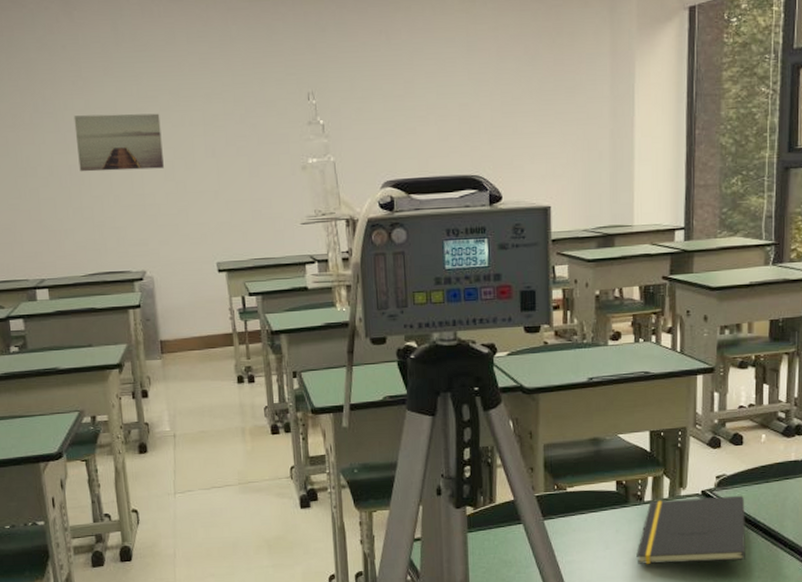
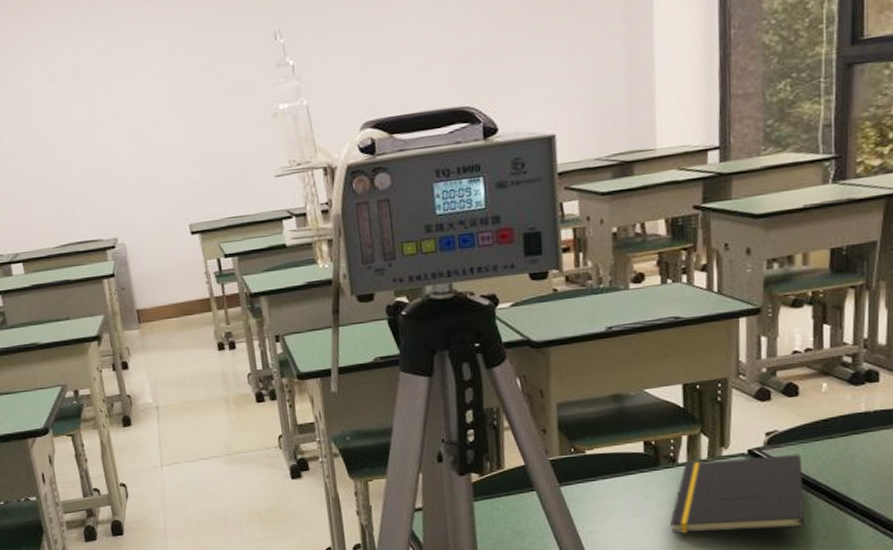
wall art: present [74,113,164,172] -> none [34,70,128,140]

